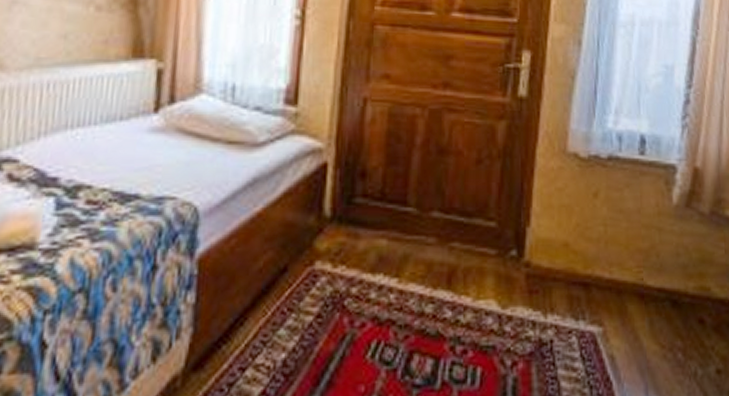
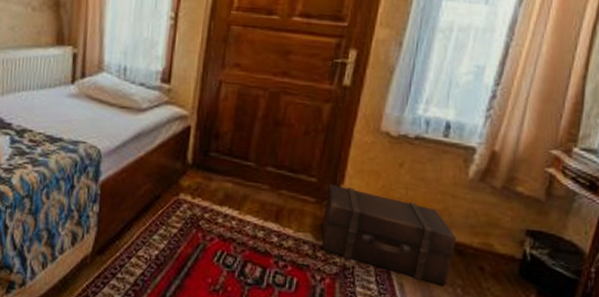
suitcase: none [507,227,669,352] -> present [321,184,457,286]

